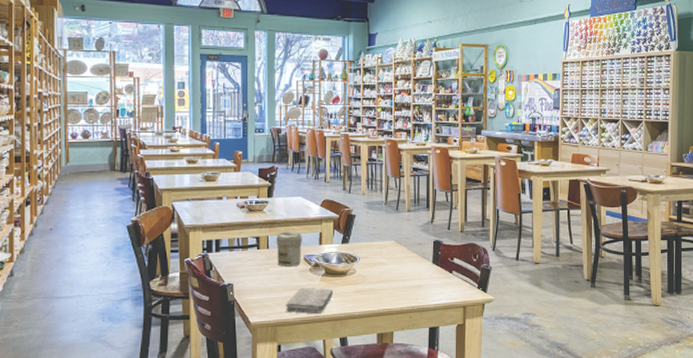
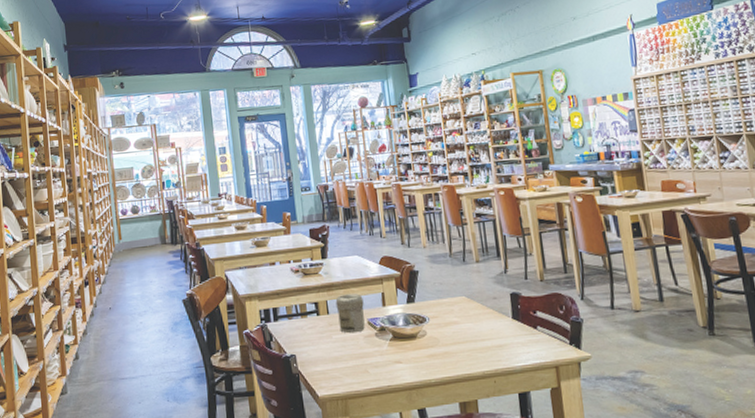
washcloth: present [286,287,333,315] -> none [354,354,404,384]

